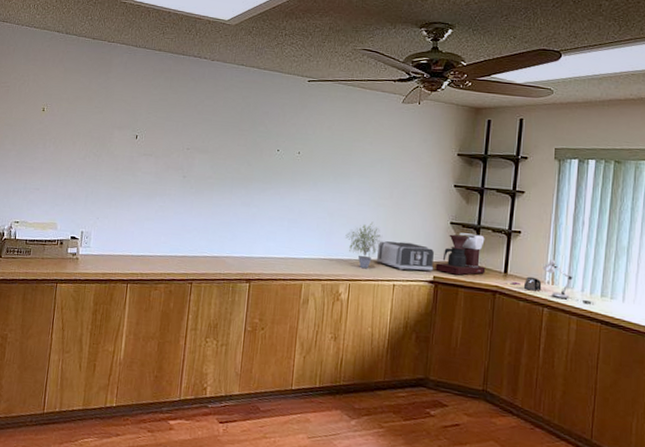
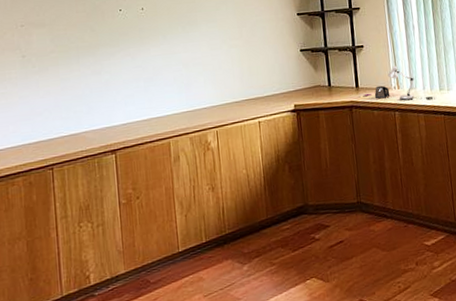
potted plant: present [345,221,383,269] -> none [204,64,240,113]
toaster: present [376,241,434,272] -> none [237,77,293,106]
coffee maker: present [435,232,486,275] -> none [294,56,340,100]

